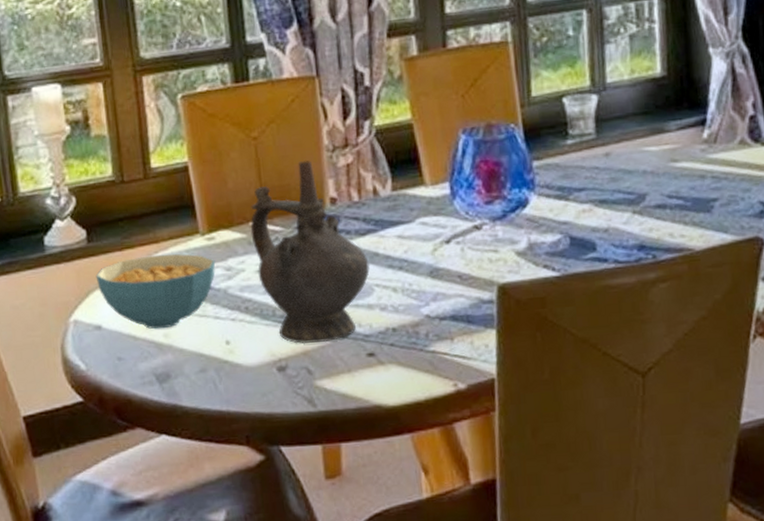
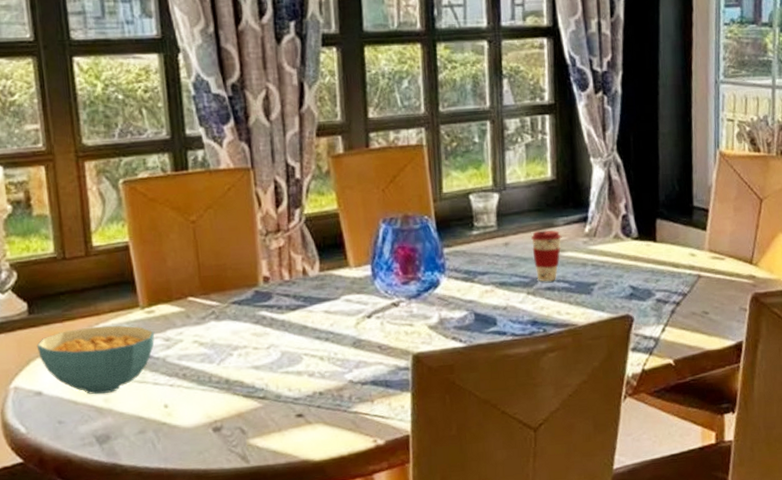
ceremonial vessel: present [250,161,370,345] -> none [188,243,299,407]
coffee cup: none [637,136,675,199] -> present [531,230,562,282]

